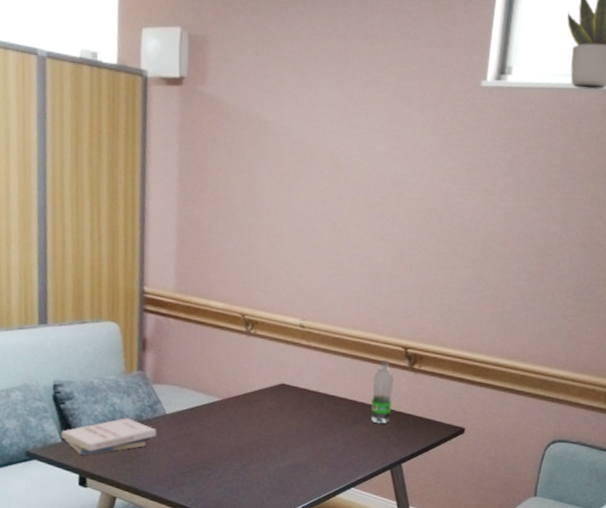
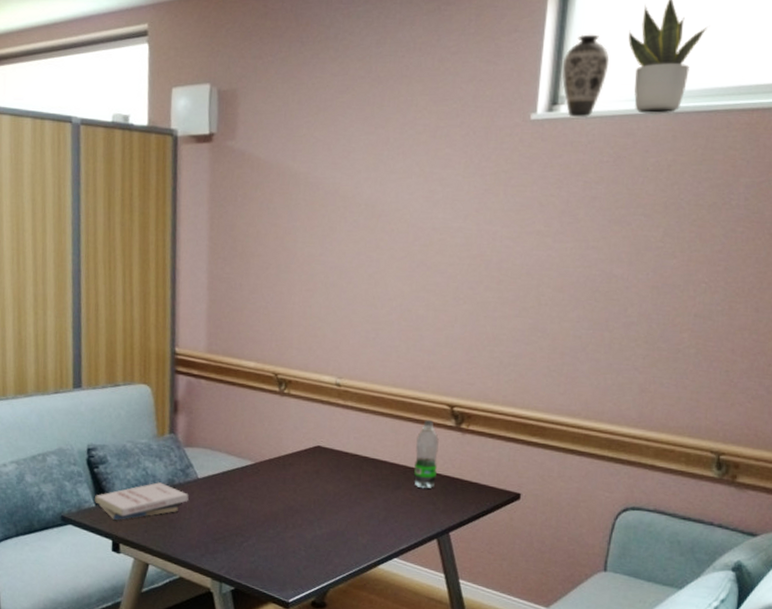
decorative vase: none [509,11,551,89] -> present [561,34,610,118]

